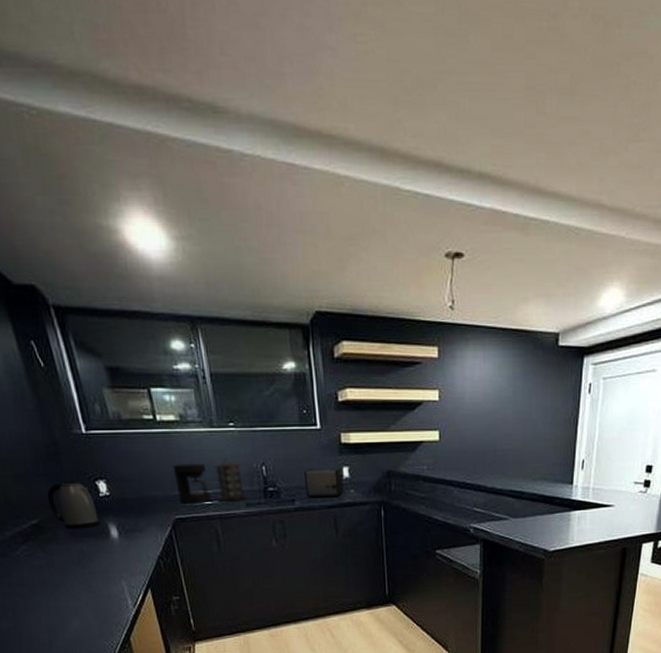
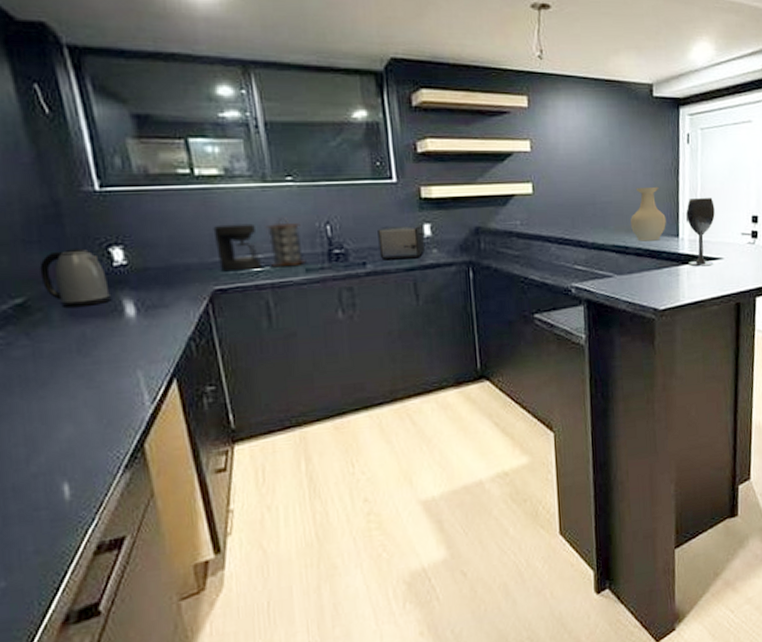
vase: none [528,435,562,488] -> present [631,186,666,242]
wine glass: none [579,447,610,513] -> present [686,198,715,267]

